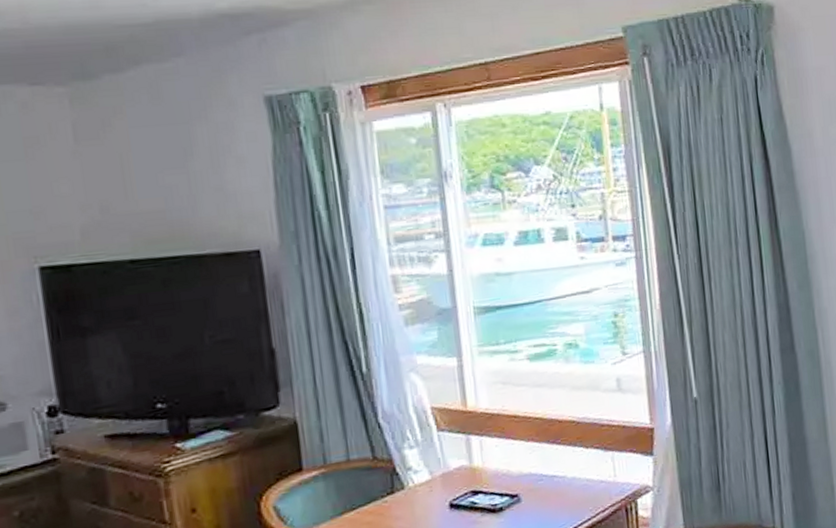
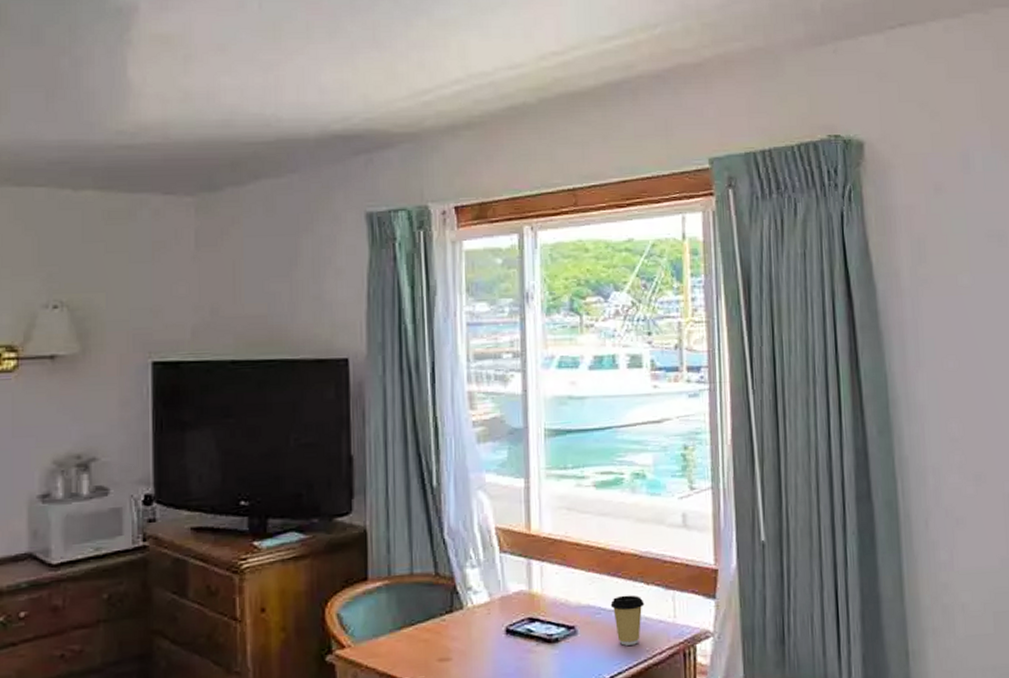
coffee cup: none [552,459,585,508] -> present [610,595,644,646]

